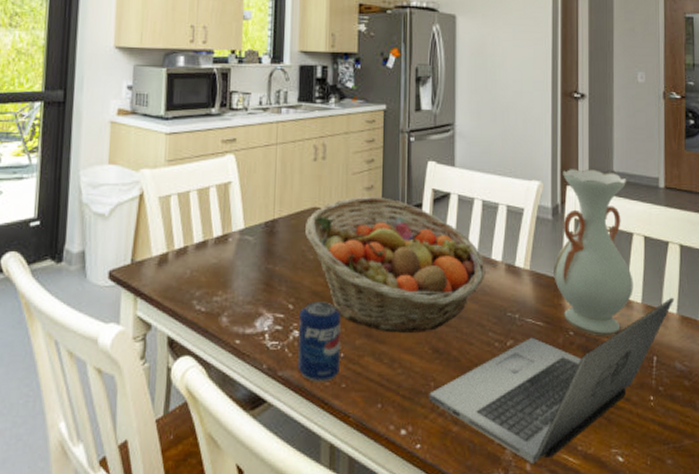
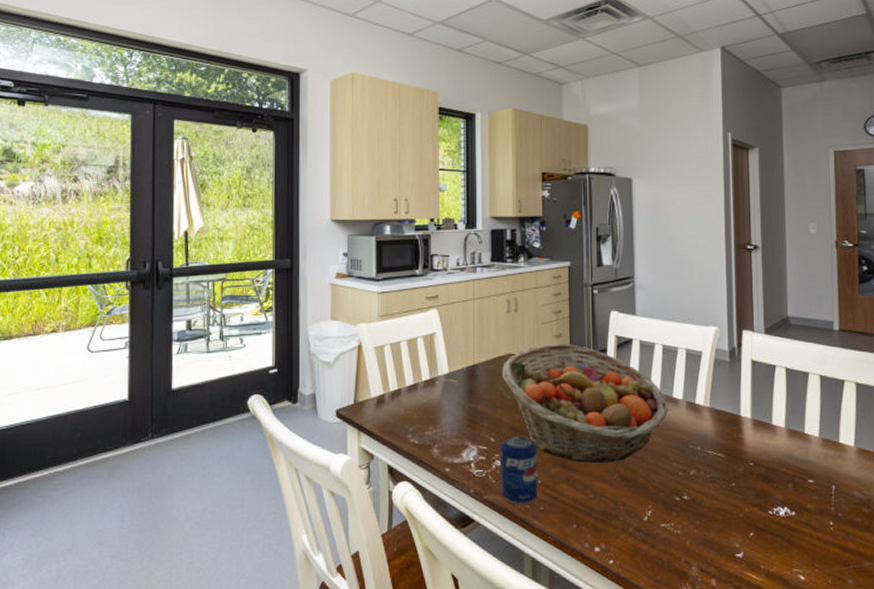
laptop: present [429,297,675,464] -> none [619,431,852,580]
vase: present [554,168,633,337] -> none [732,314,811,467]

